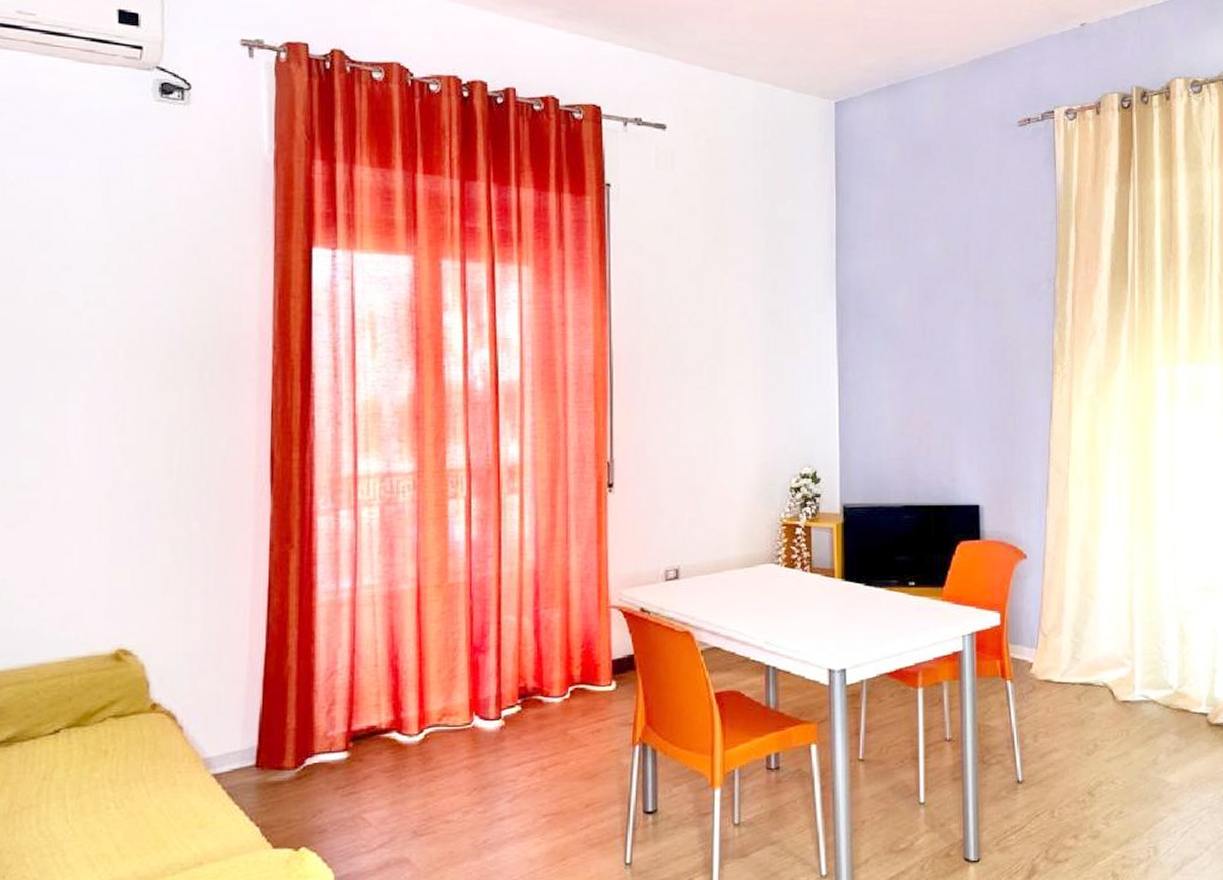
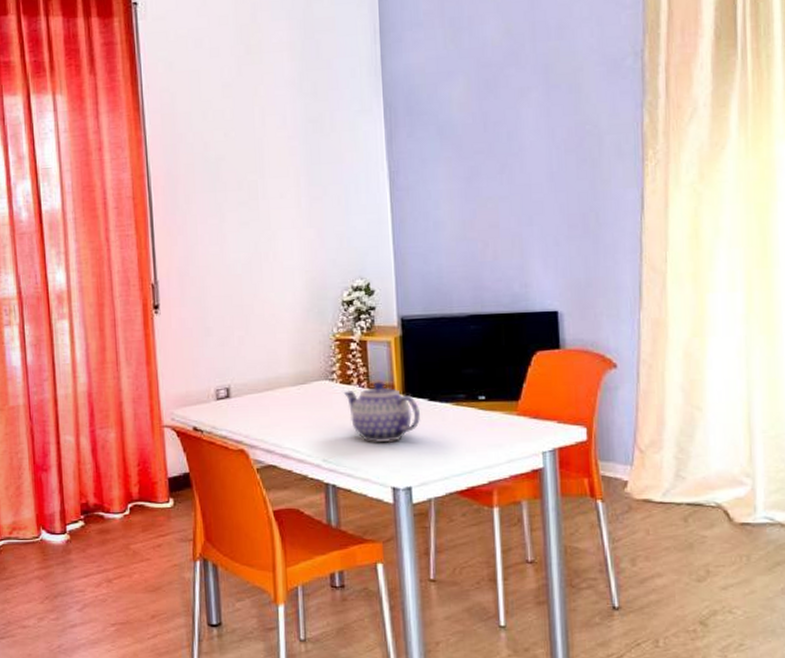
teapot: none [787,565,856,626] -> present [343,381,420,443]

